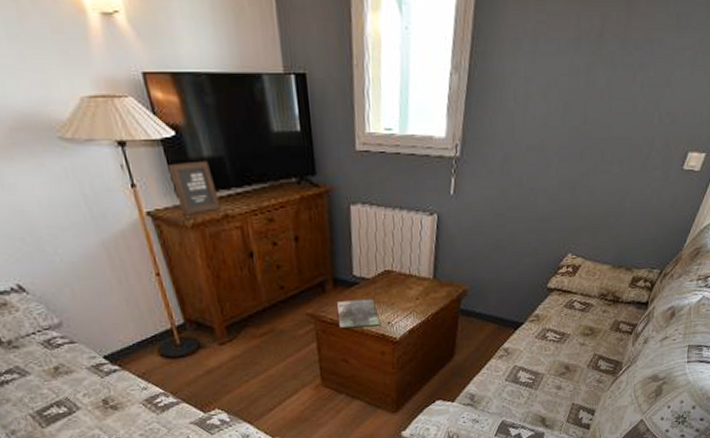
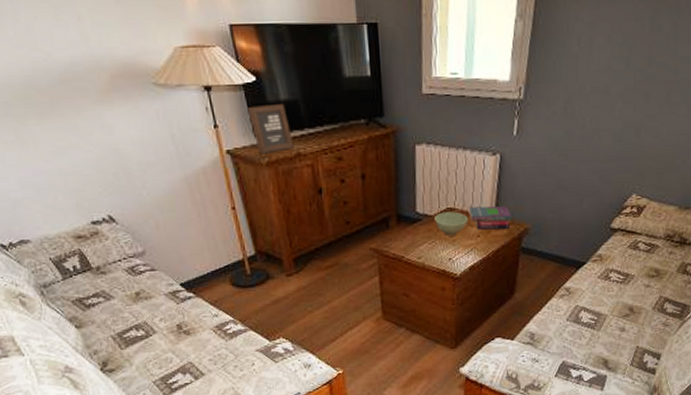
magazine: present [336,299,380,329] -> none [399,235,441,264]
bowl: none [372,274,407,299] -> present [435,211,469,236]
books: none [406,267,450,293] -> present [468,206,512,230]

